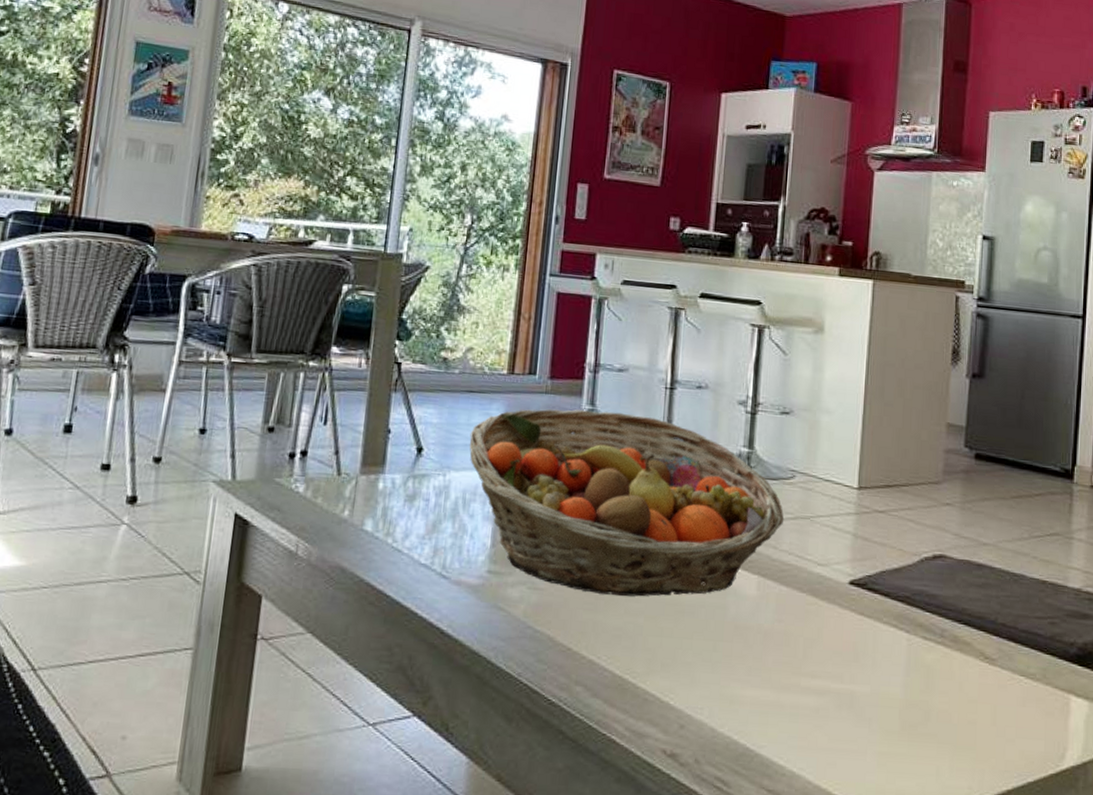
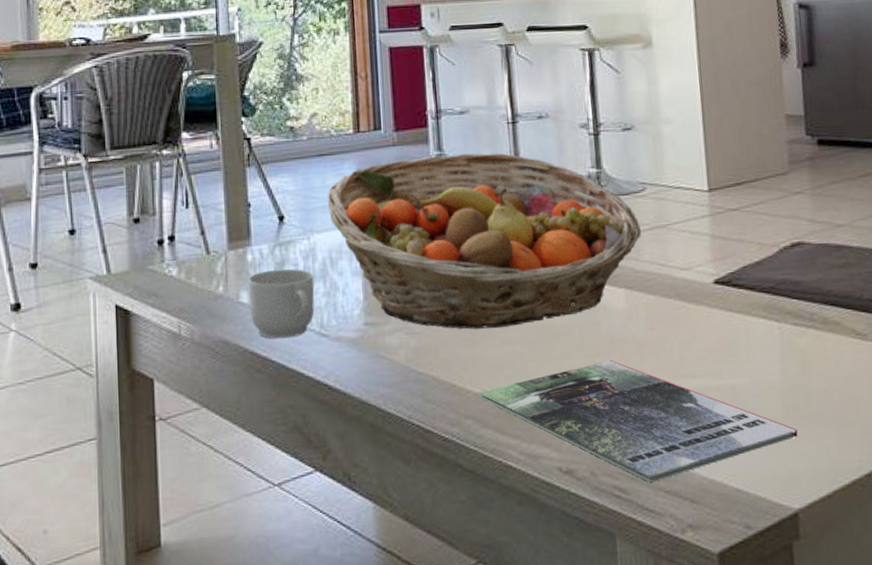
mug: none [372,501,444,575] -> present [248,268,315,339]
magazine: none [593,647,911,780] -> present [478,360,798,484]

